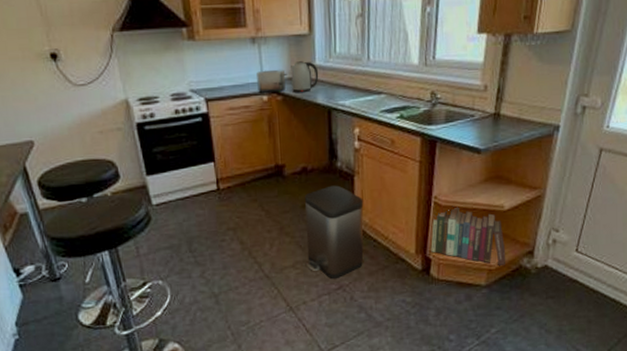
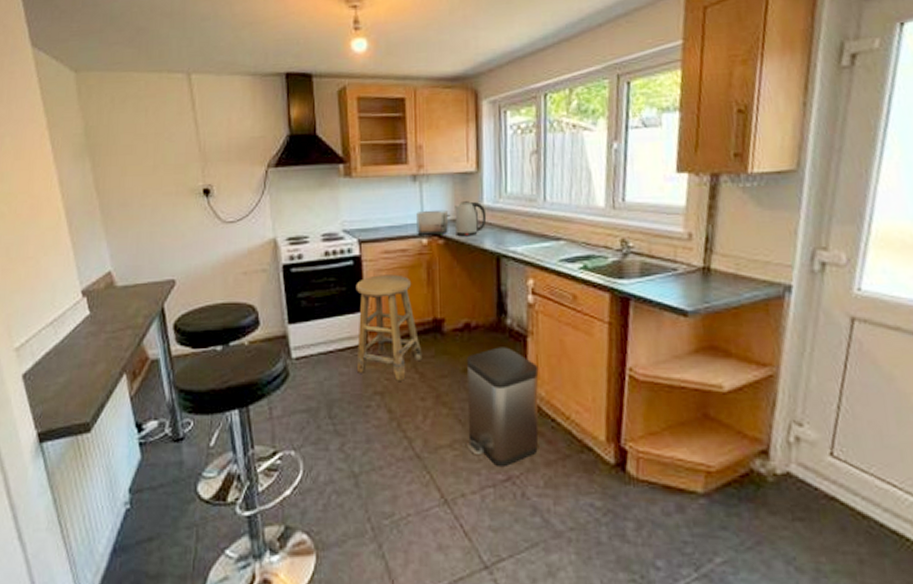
step stool: none [205,128,267,218] -> present [356,274,423,381]
books: present [431,206,506,266] -> none [626,381,730,468]

